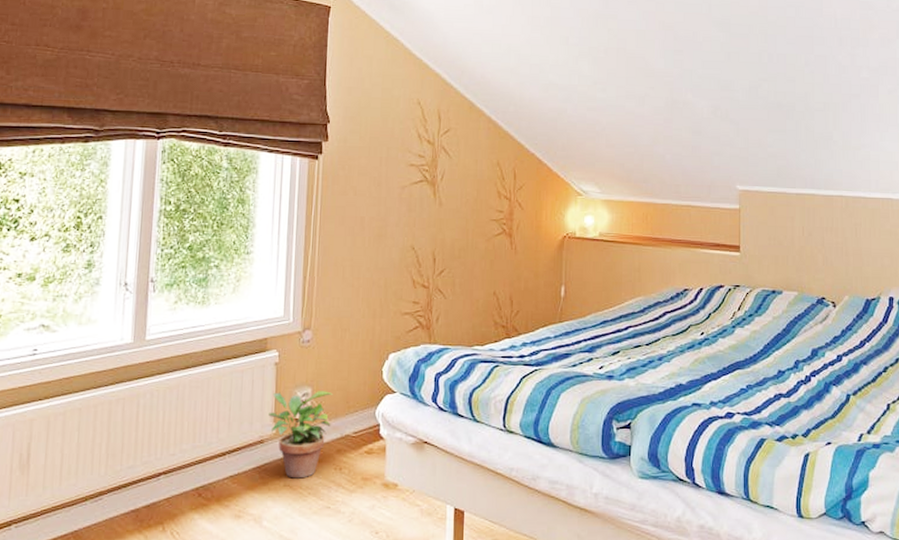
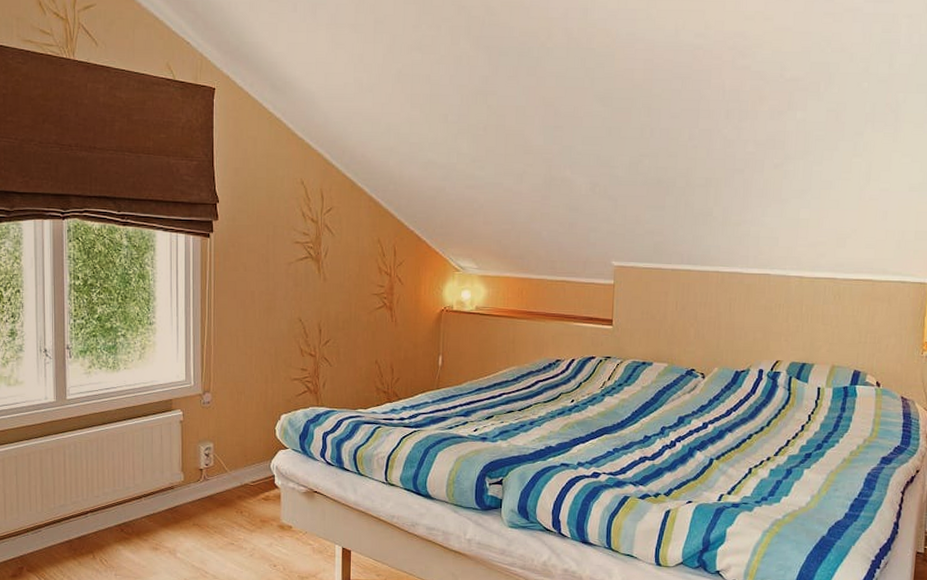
potted plant: present [269,391,334,479] -> none [177,446,233,519]

